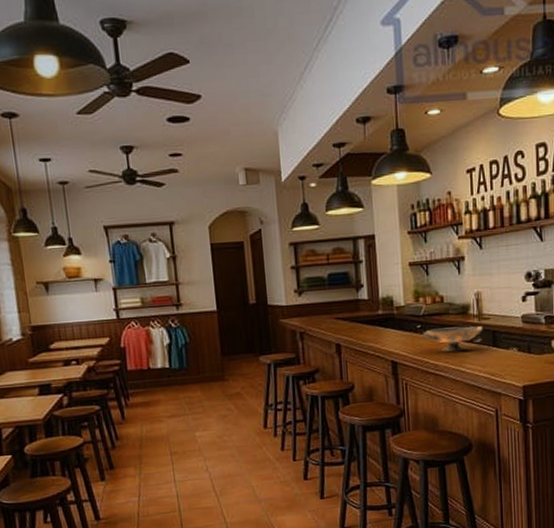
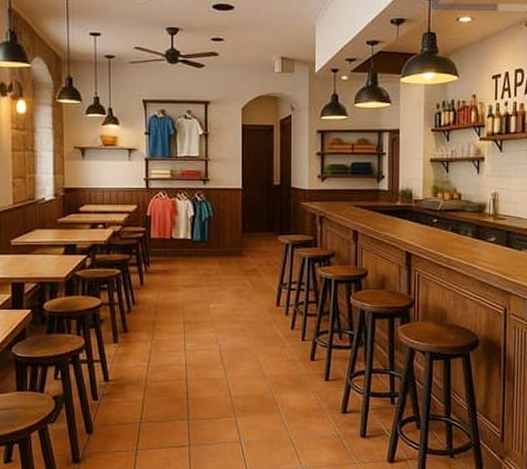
decorative bowl: present [423,326,483,352] -> none [439,224,498,249]

